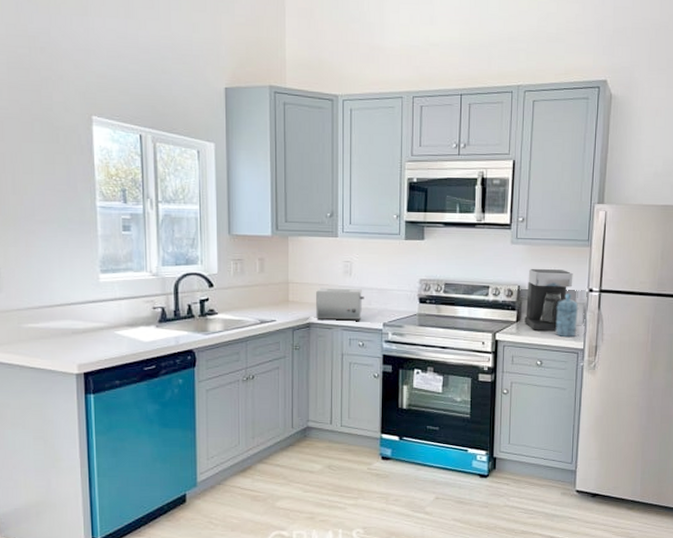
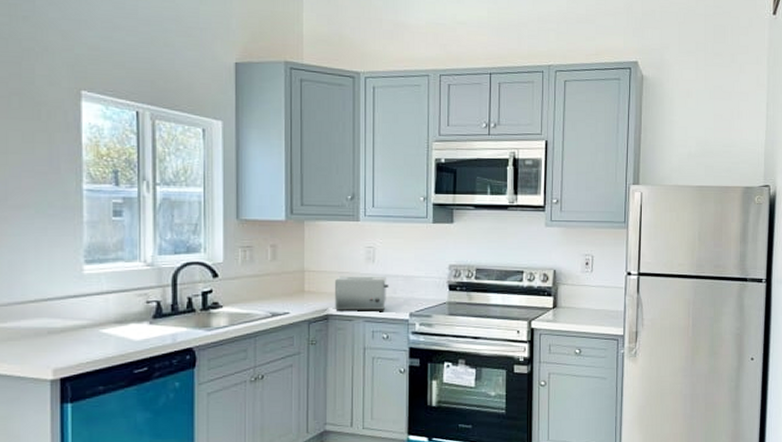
coffee maker: present [525,268,573,331] -> none [561,251,610,317]
canister: present [555,293,579,338] -> none [594,277,617,324]

